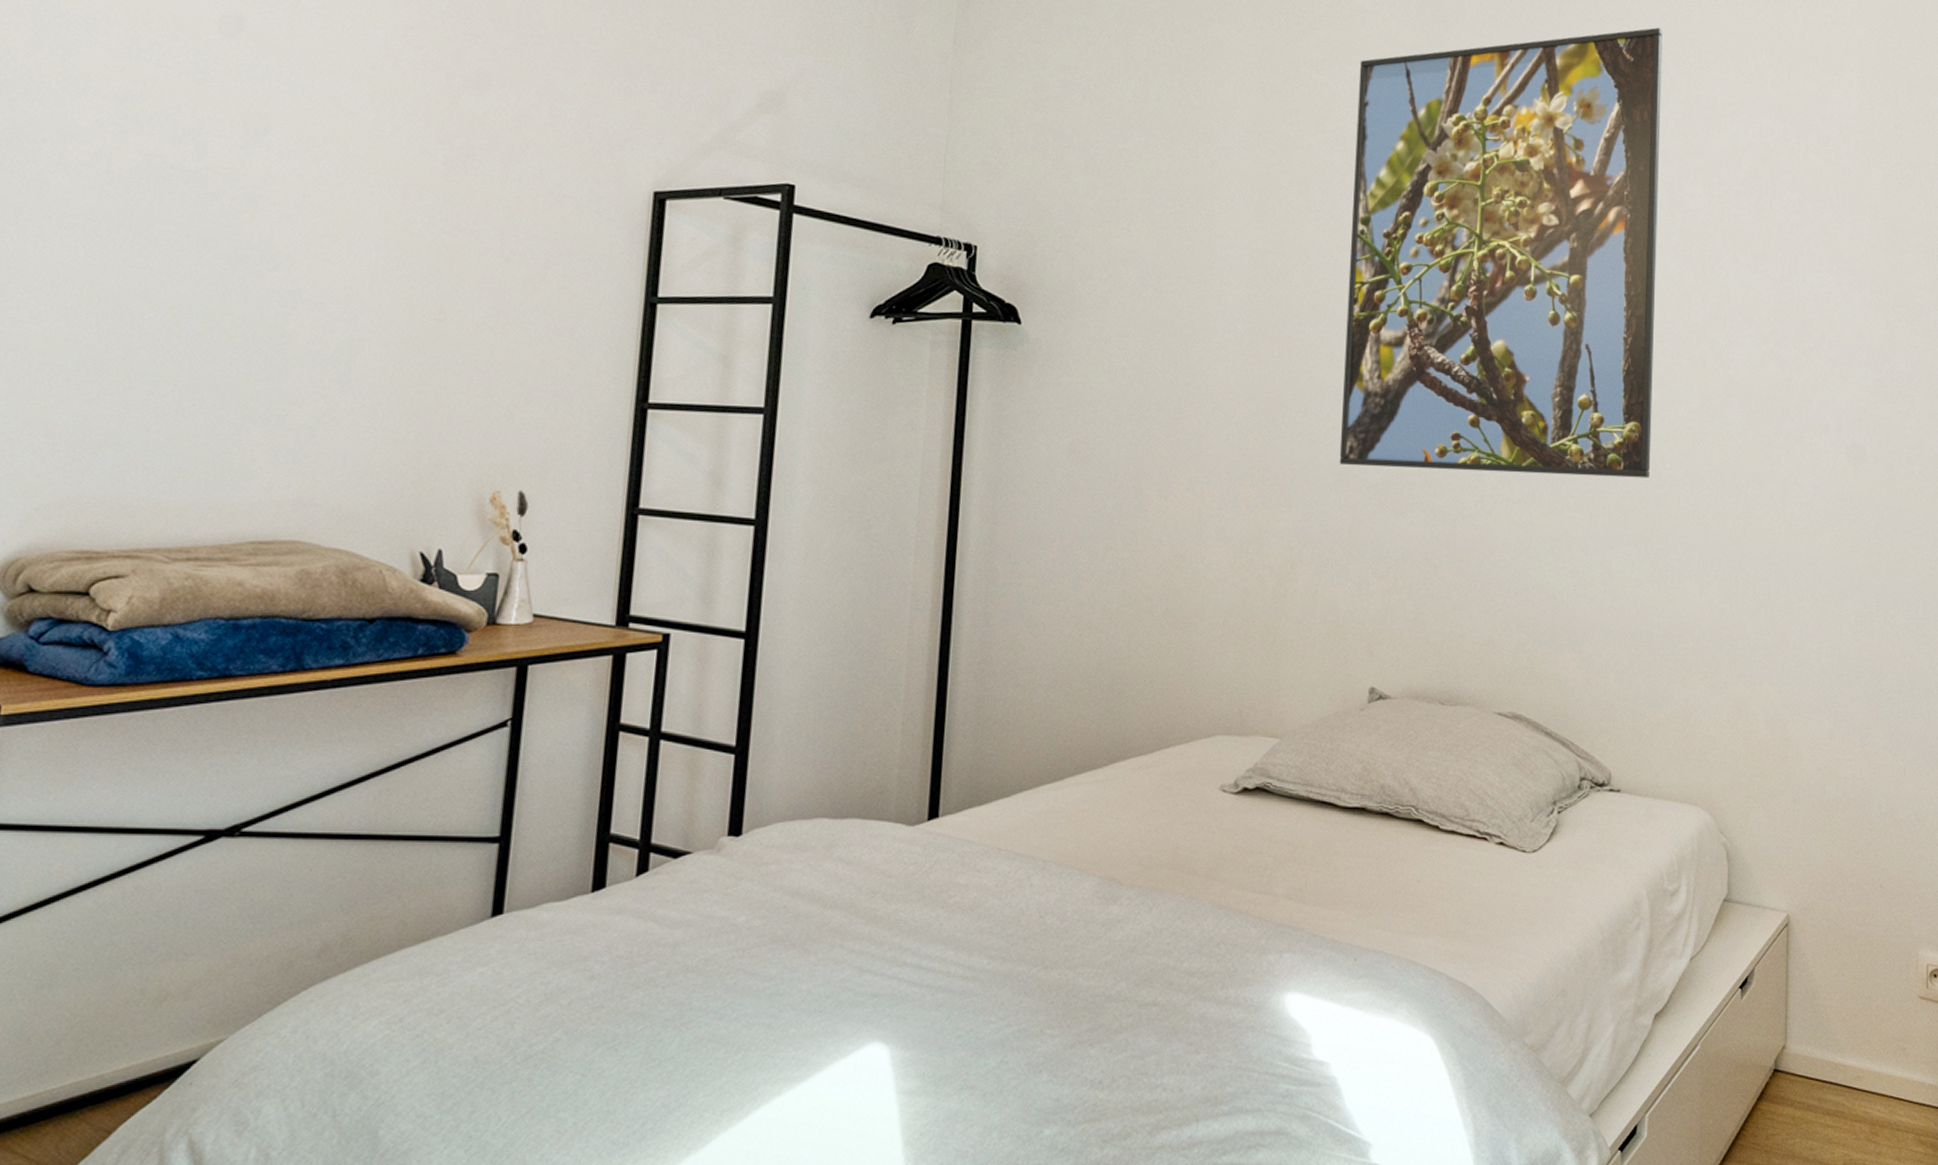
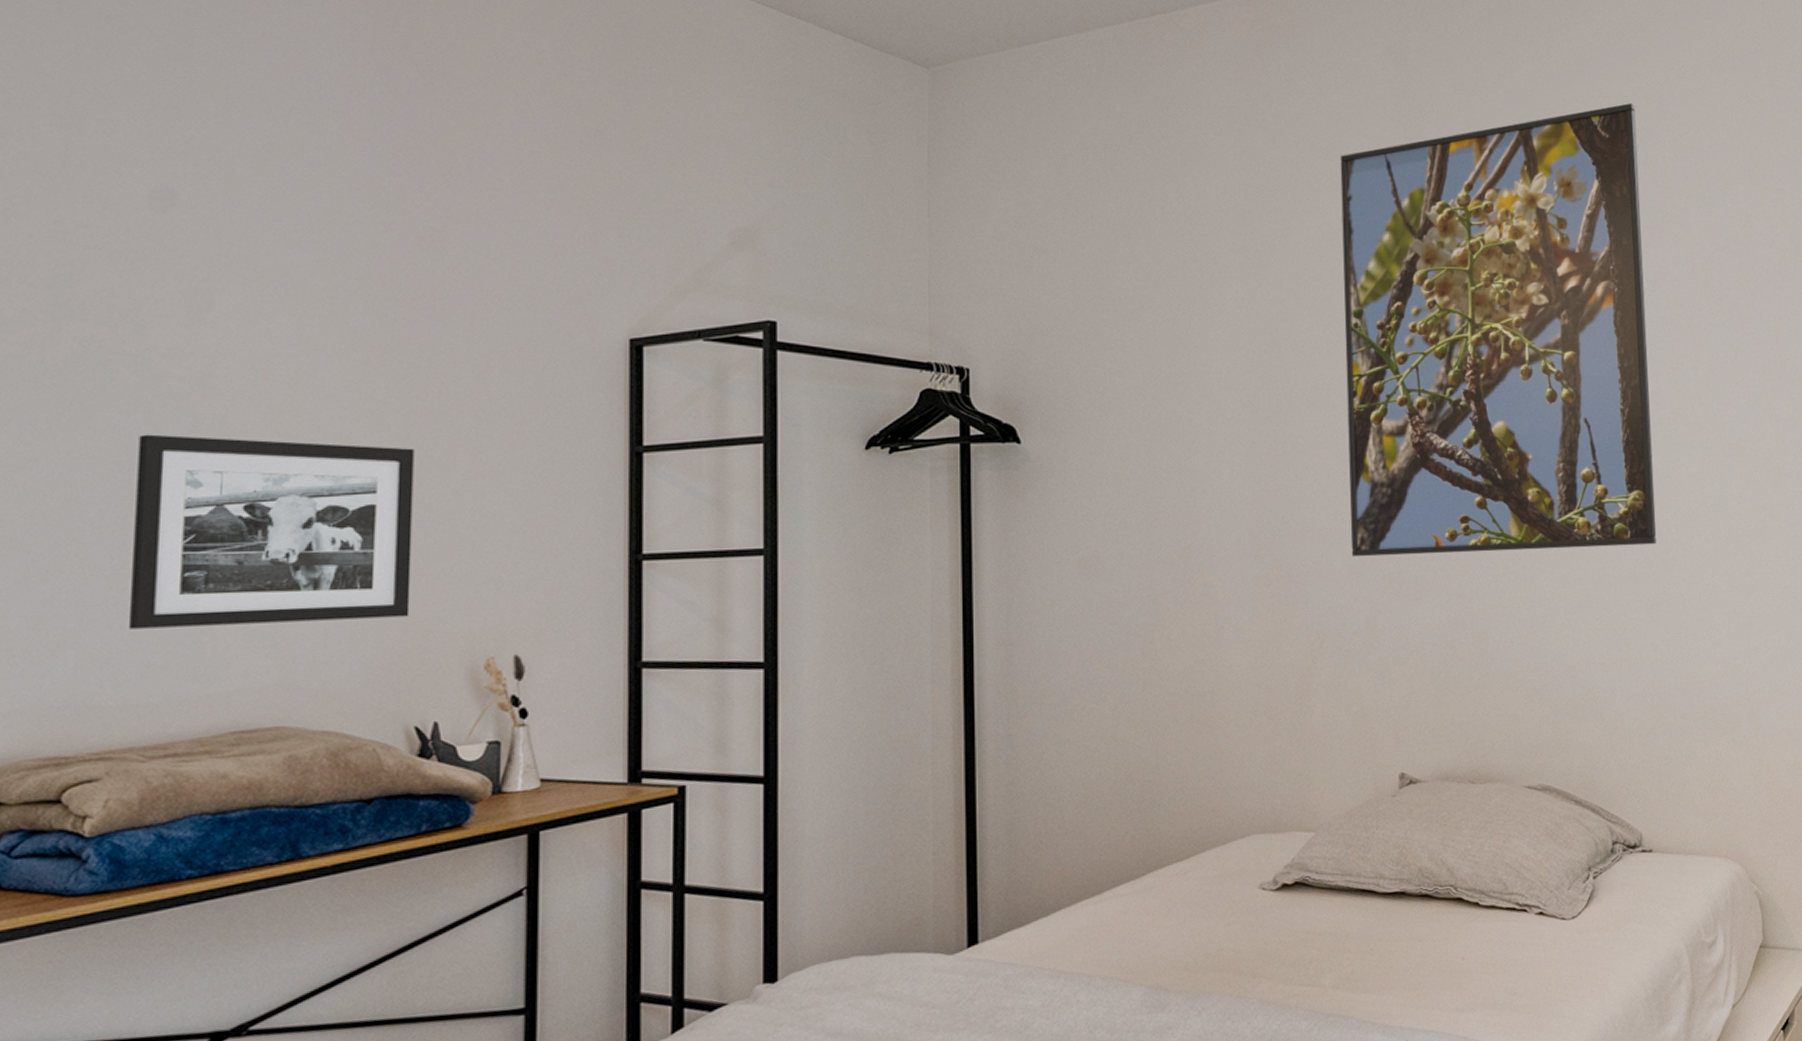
picture frame: none [164,248,443,445] -> present [128,434,415,629]

